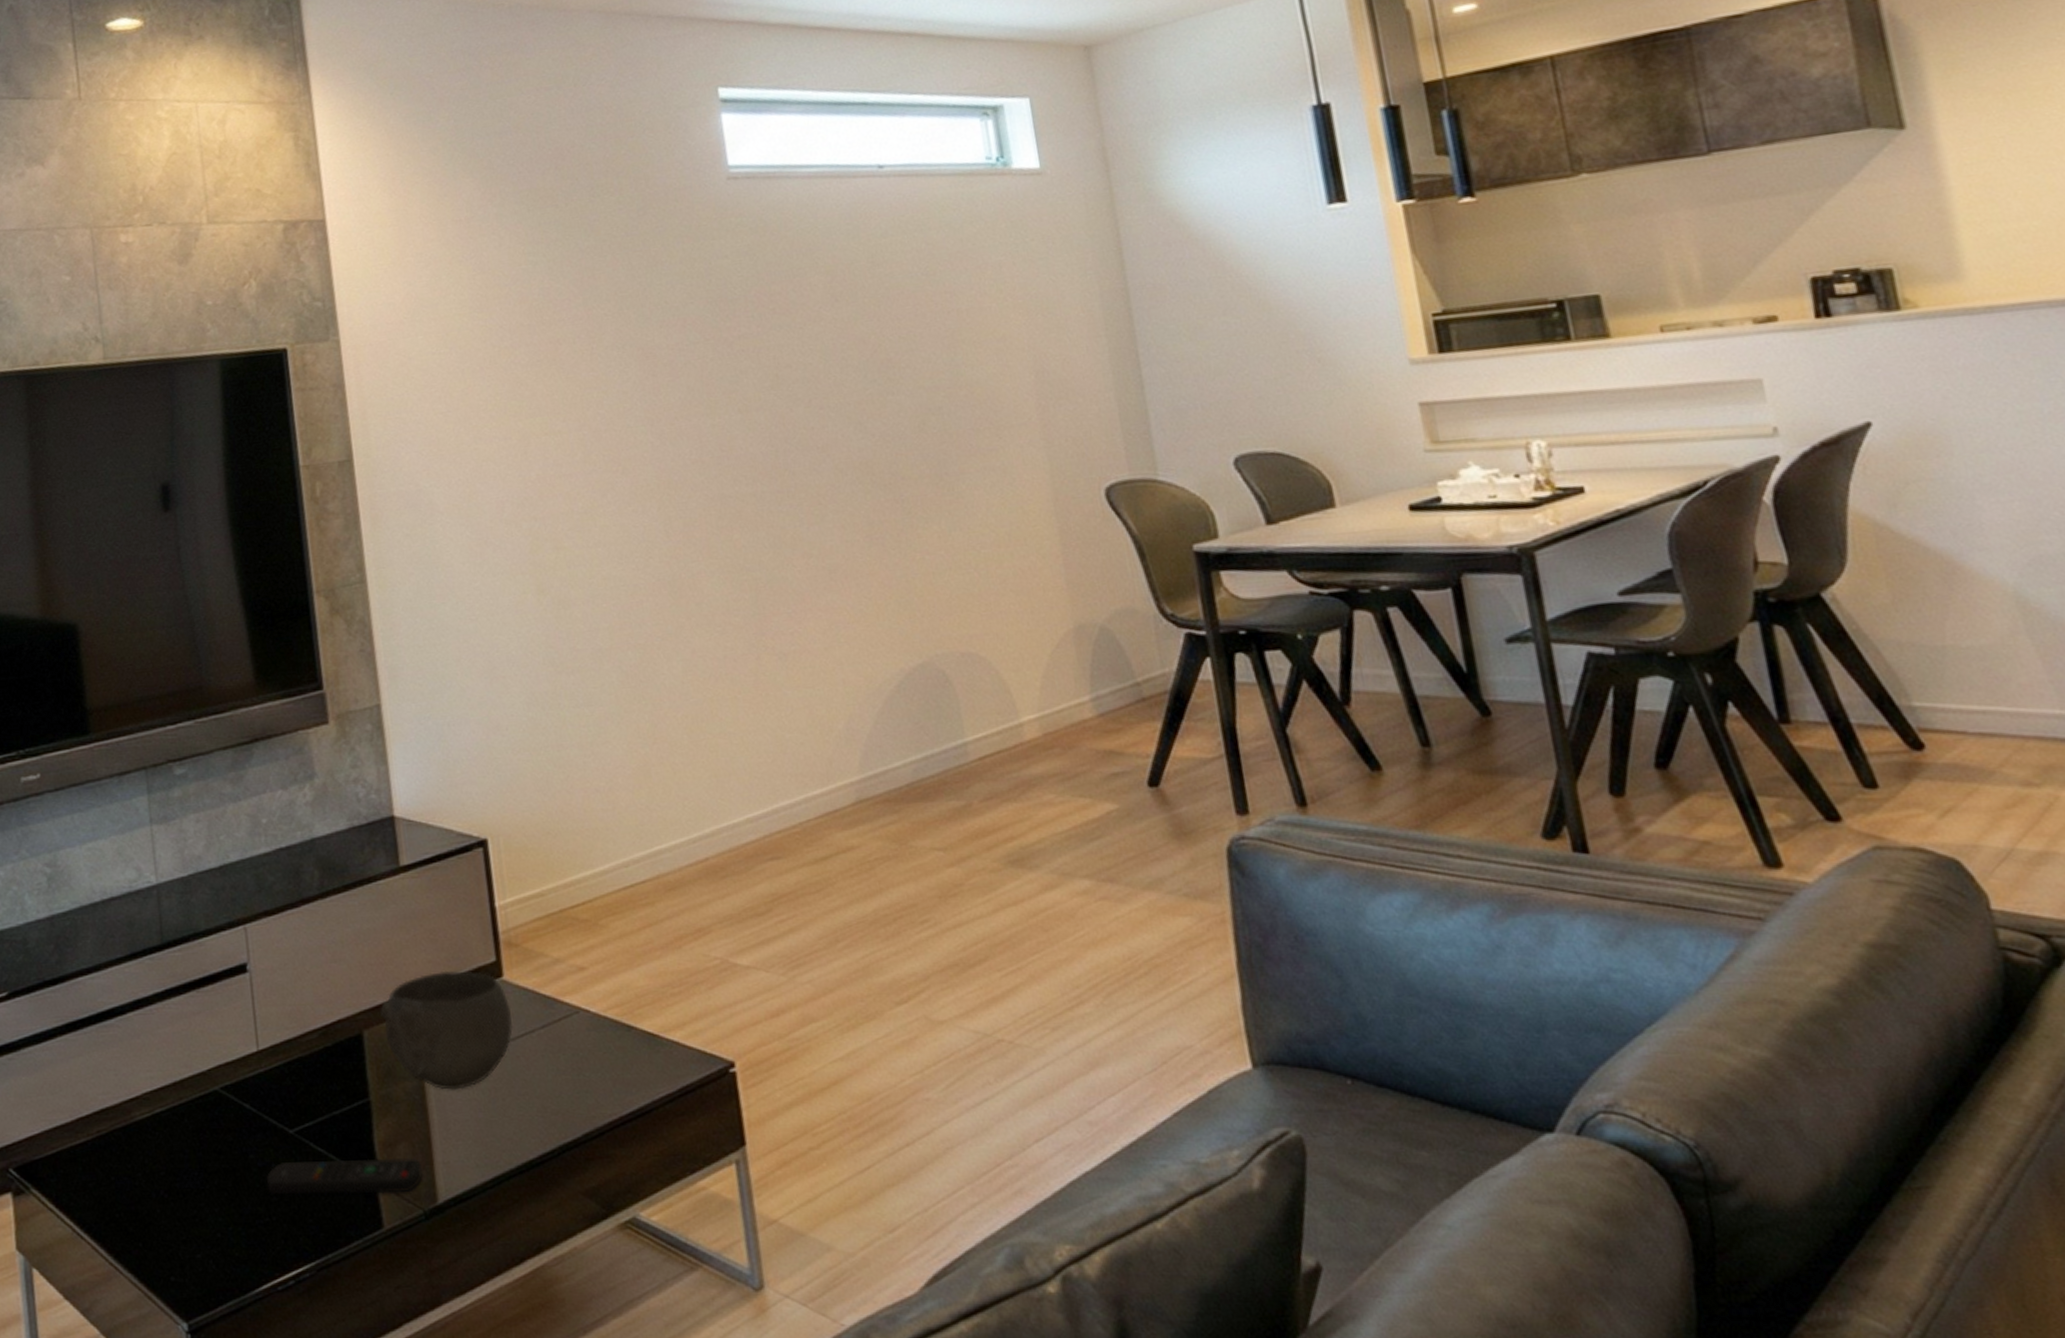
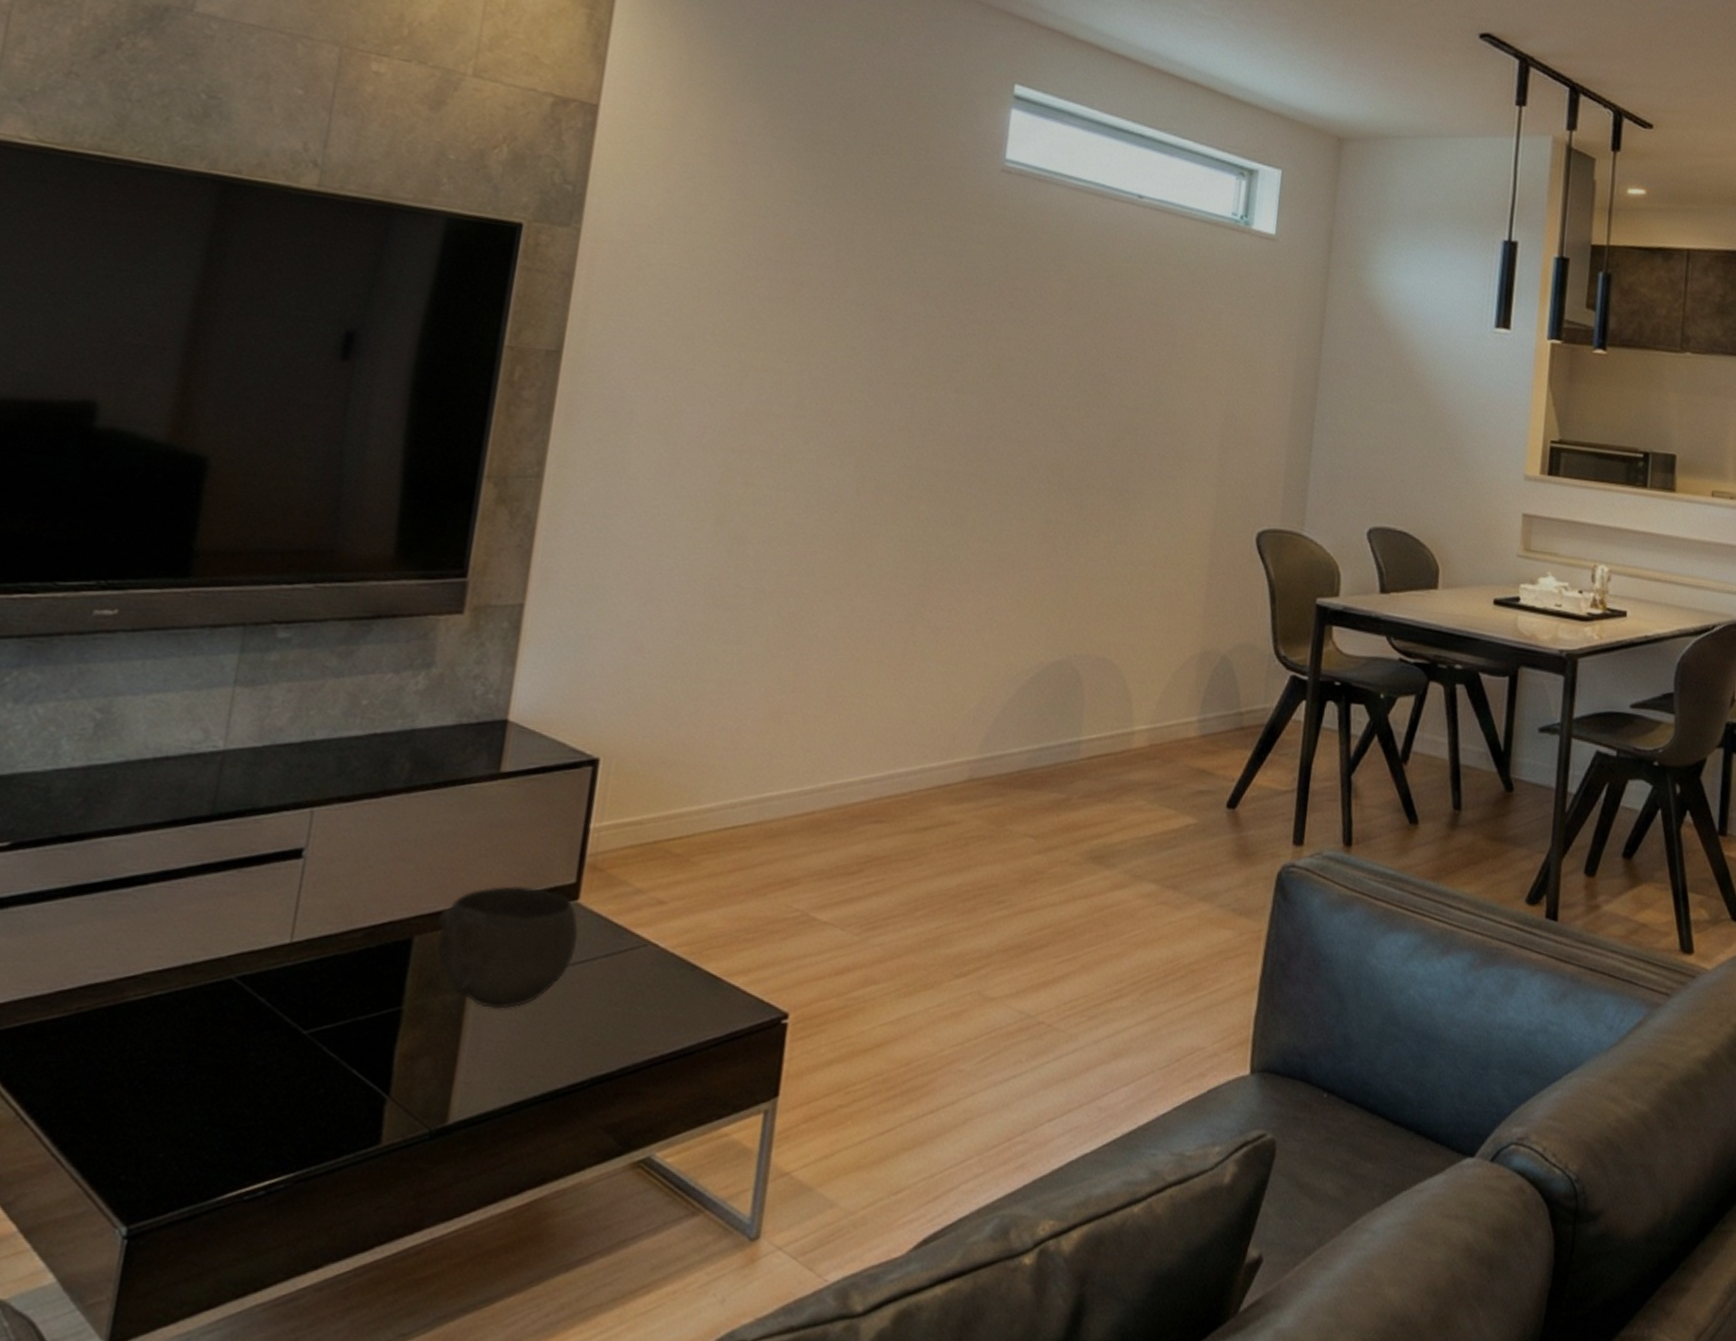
remote control: present [266,1158,422,1195] -> none [260,1064,440,1109]

